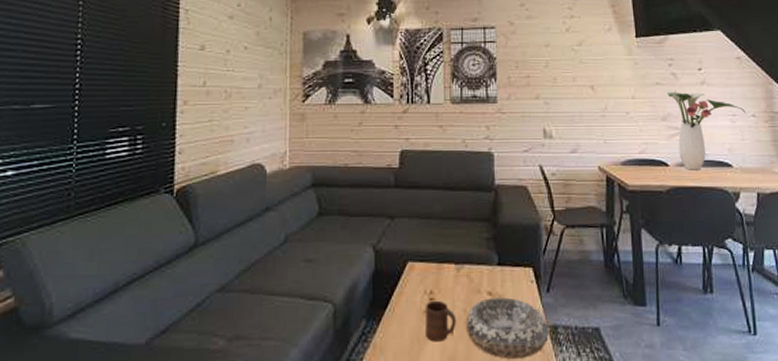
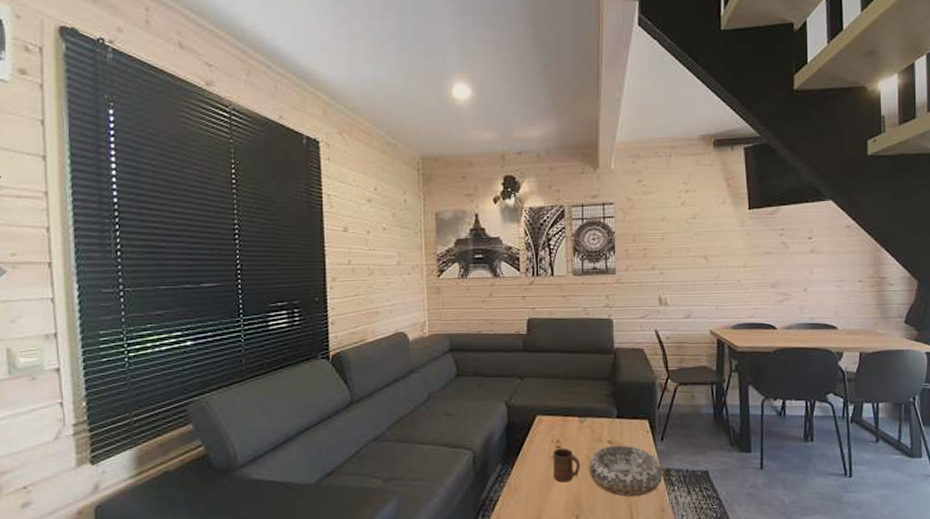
flower arrangement: present [661,90,746,170] -> none [772,258,853,333]

